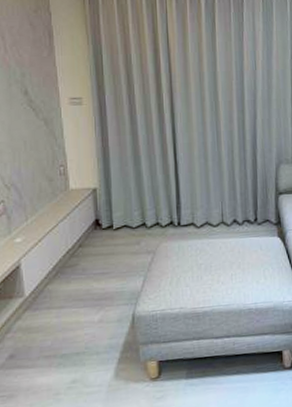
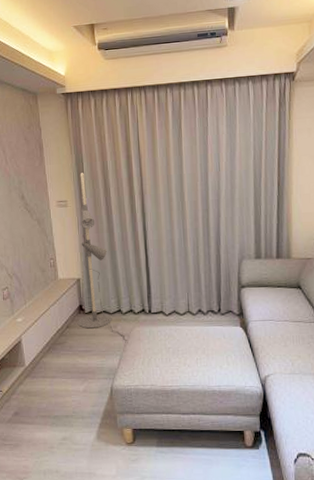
floor lamp: none [92,66,154,261] -> present [77,173,128,343]

